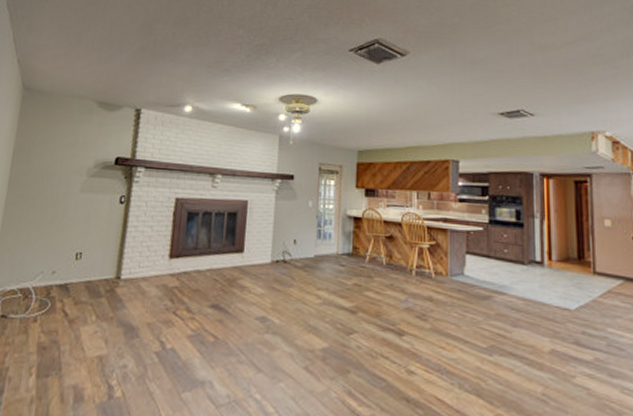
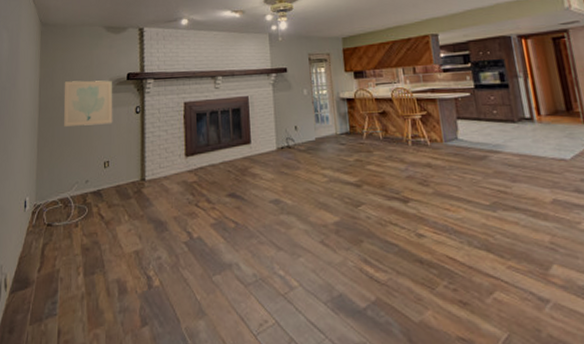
wall art: none [35,157,97,212] -> present [64,80,113,126]

